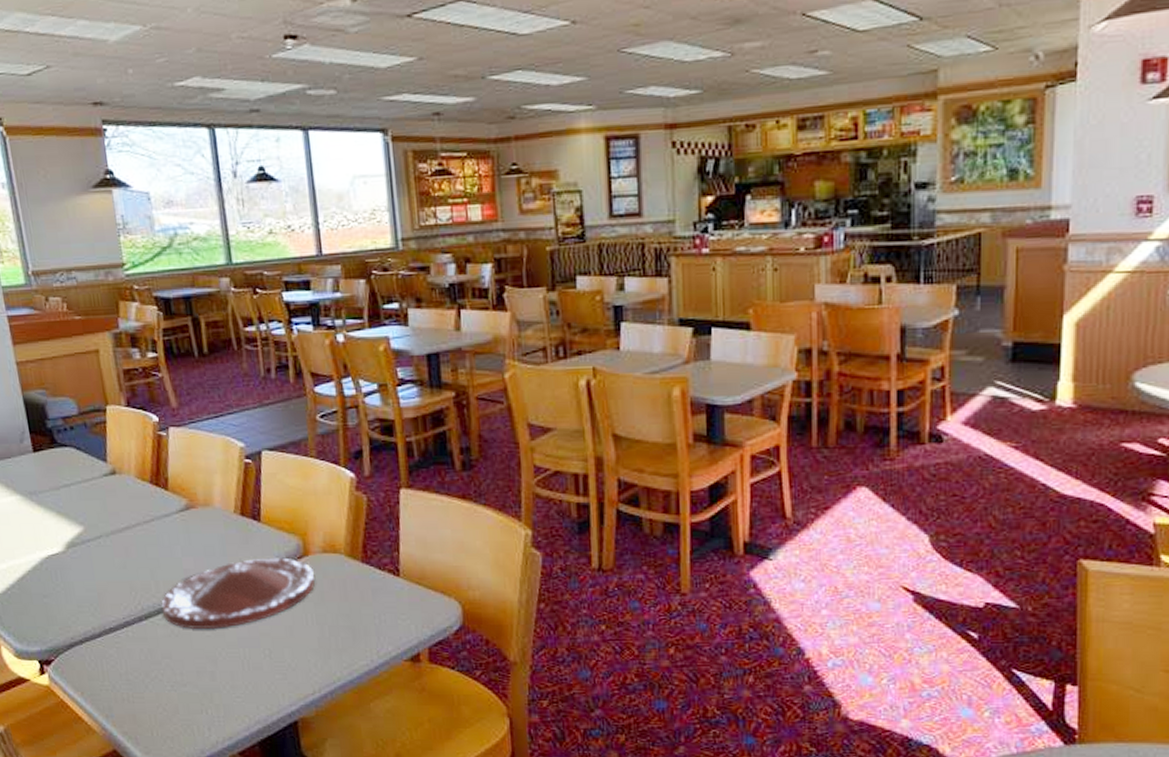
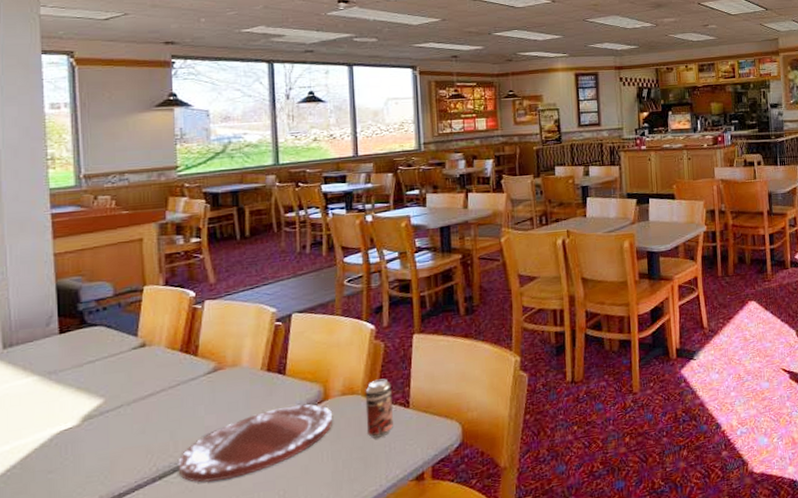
beverage can: none [348,538,382,606] -> present [365,378,393,438]

